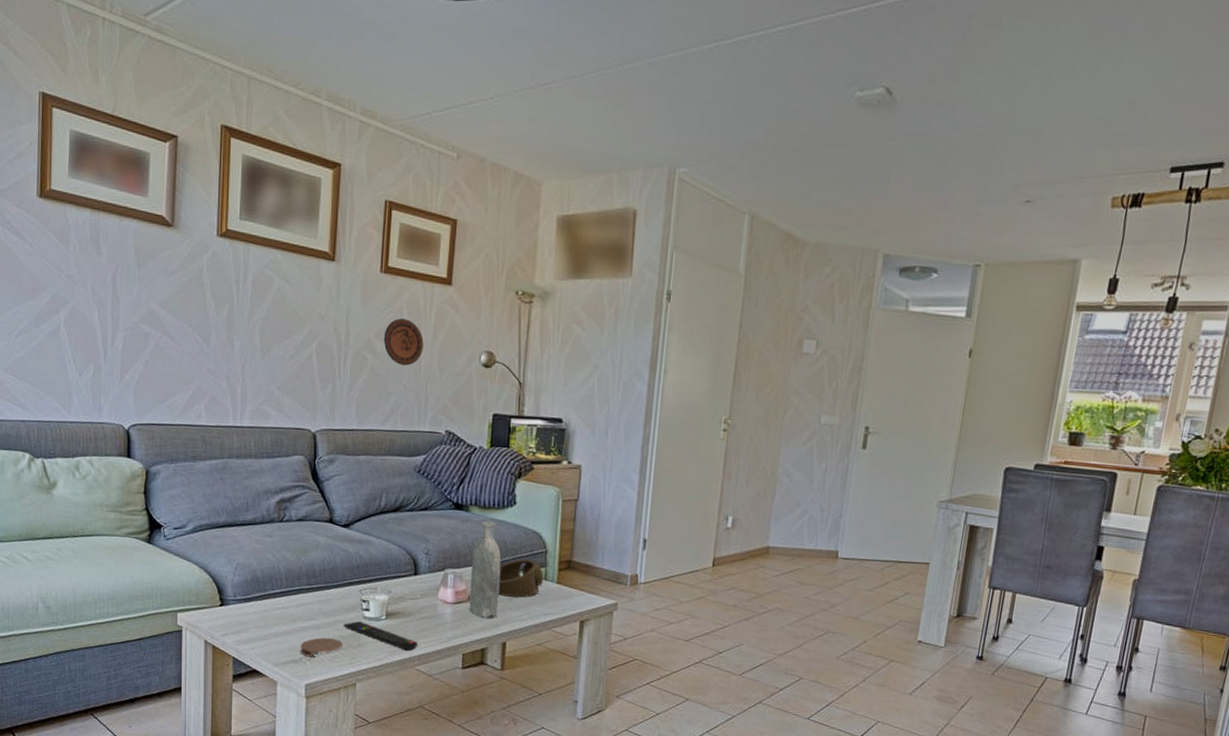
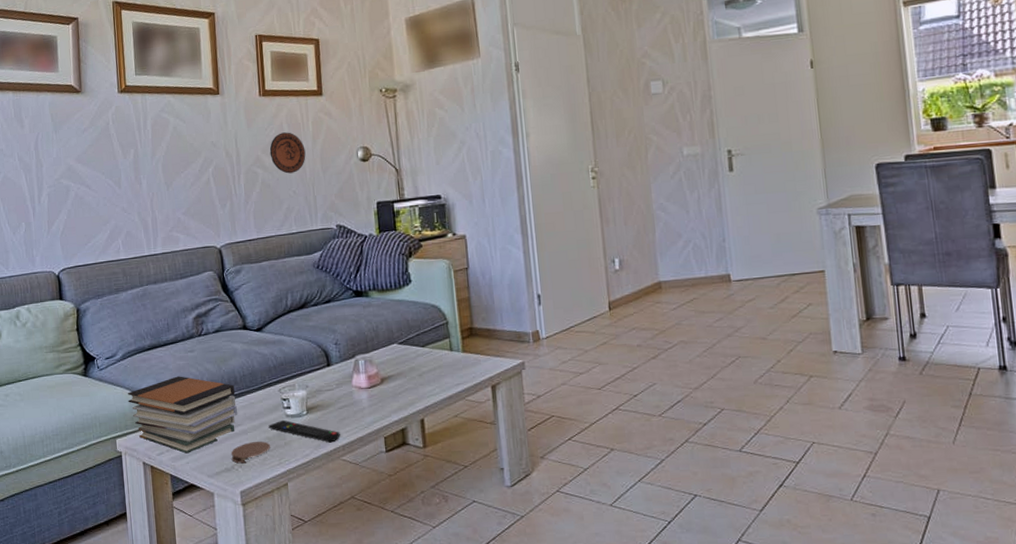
book stack: none [194,559,313,639] -> present [127,376,237,454]
bottle: present [469,521,502,620] -> none [378,303,411,399]
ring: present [498,558,544,598] -> none [406,332,449,373]

